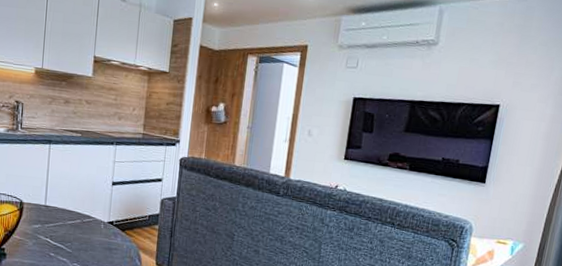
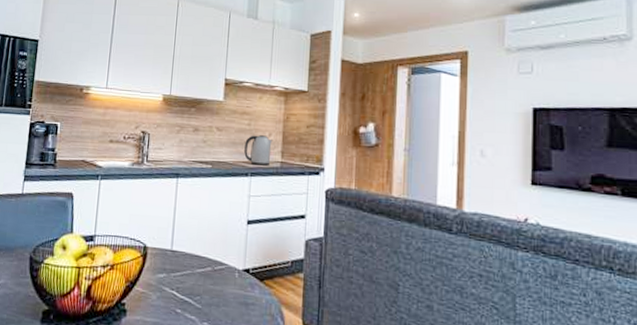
kettle: none [110,108,136,137] -> present [244,134,272,166]

